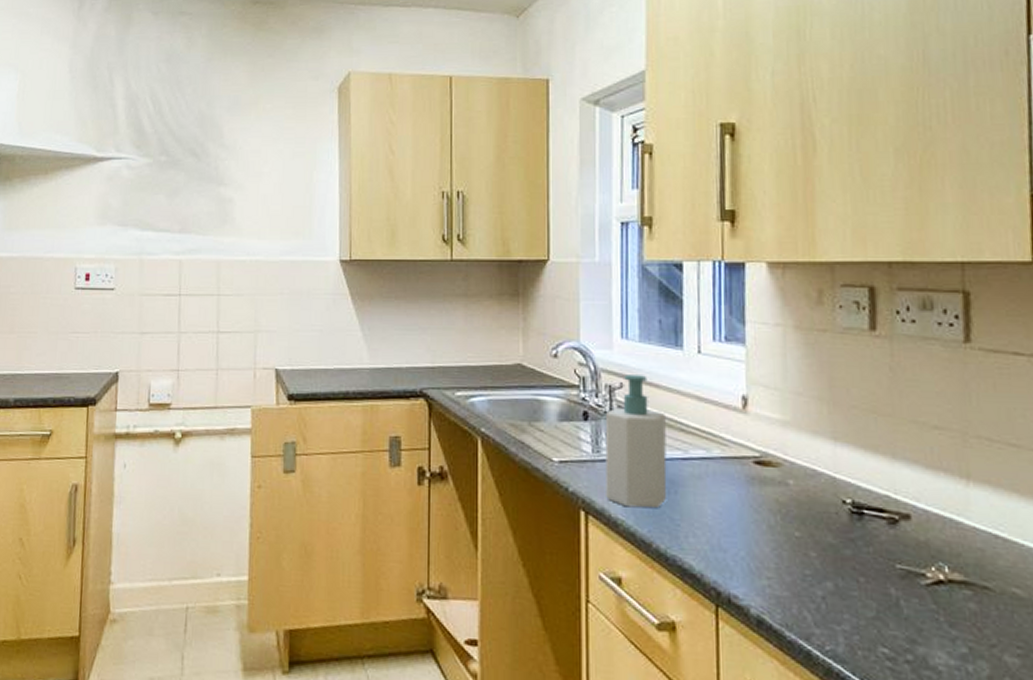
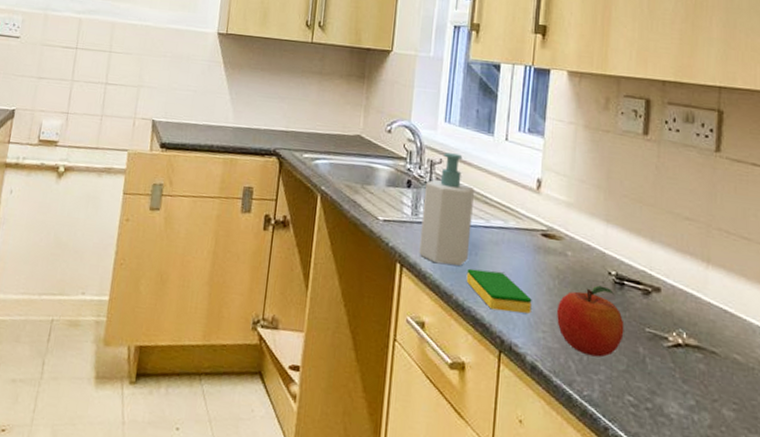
dish sponge: none [666,510,751,558] -> present [466,268,532,314]
fruit: none [781,517,870,604] -> present [556,285,624,357]

